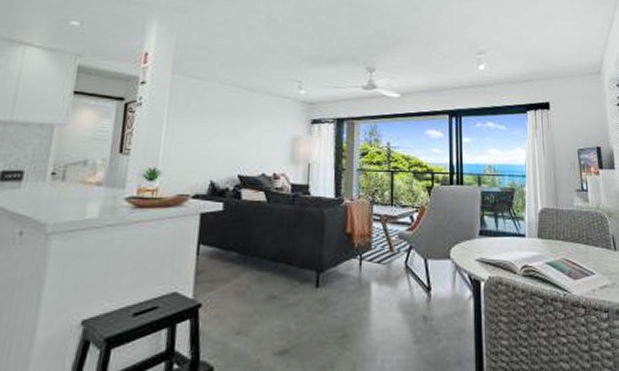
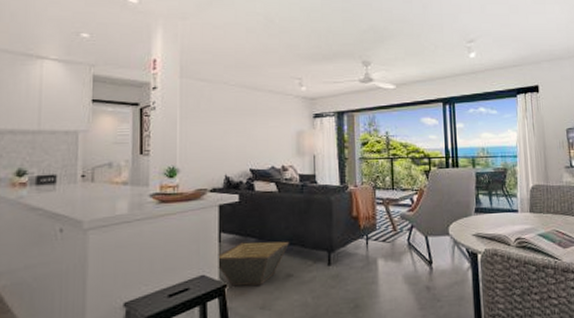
basket: none [193,256,274,307] -> present [218,241,289,286]

